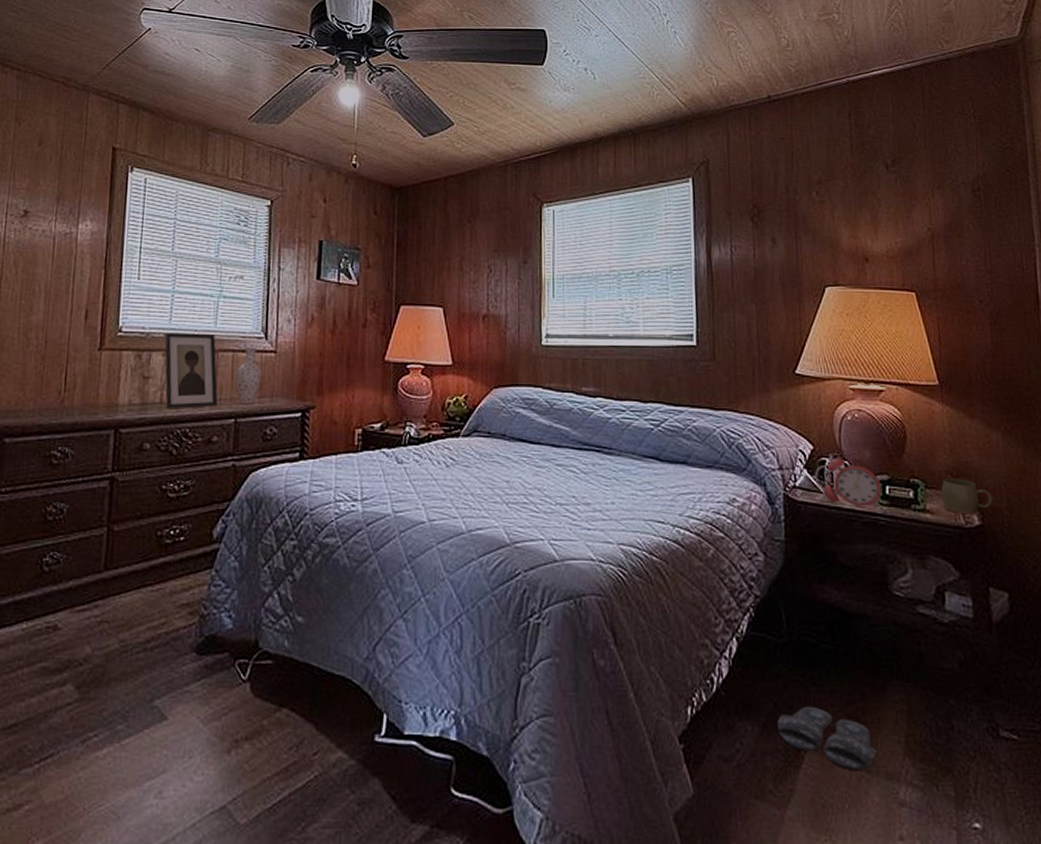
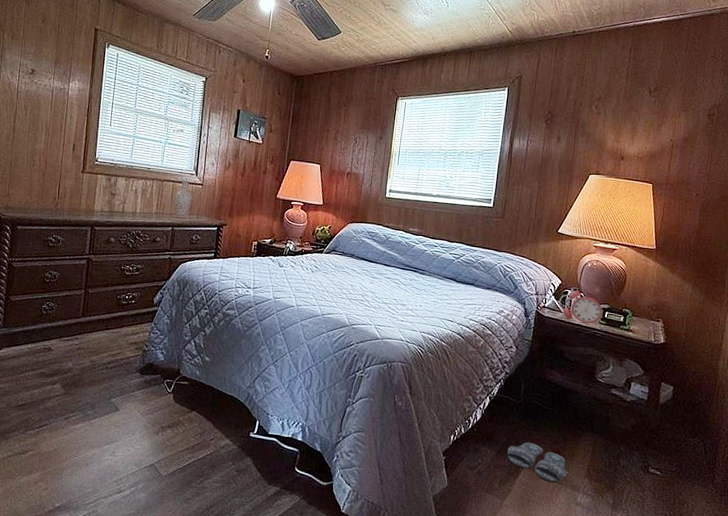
picture frame: present [164,332,218,409] -> none [126,164,162,218]
mug: present [941,478,993,515] -> none [641,311,677,336]

